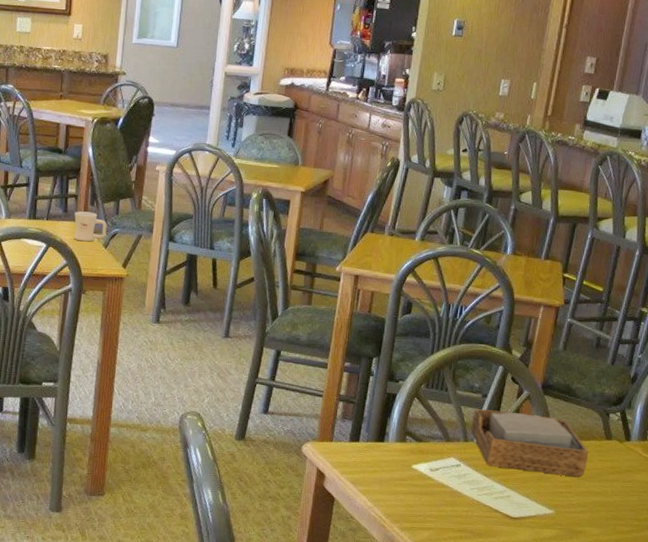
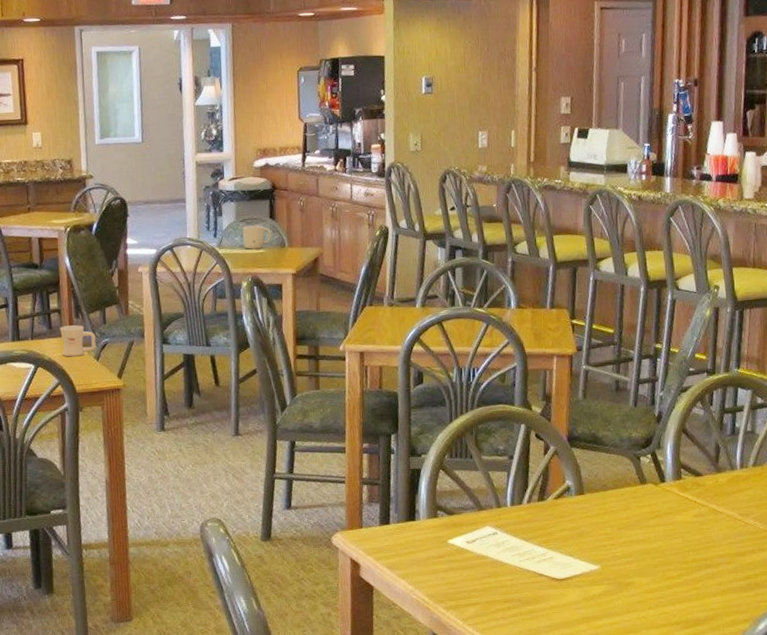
mug: none [259,140,288,164] -> present [242,225,272,250]
napkin holder: present [471,408,589,478] -> none [501,469,626,530]

